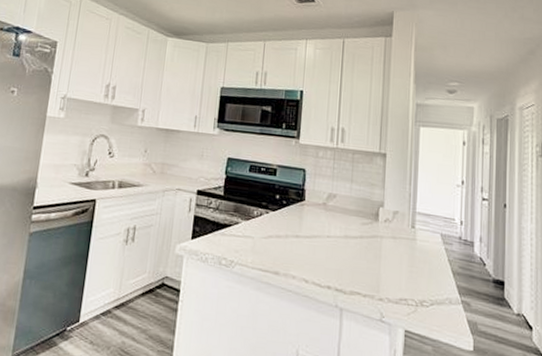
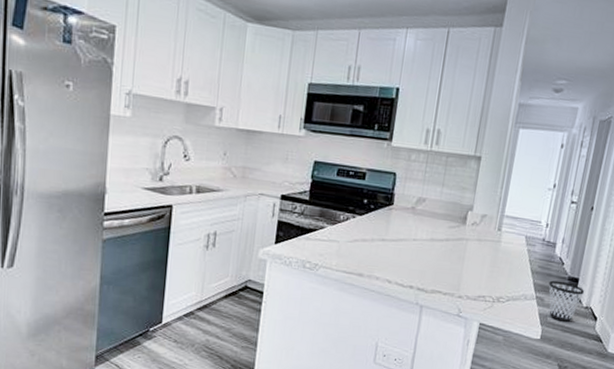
wastebasket: none [473,282,512,332] -> present [548,280,584,323]

